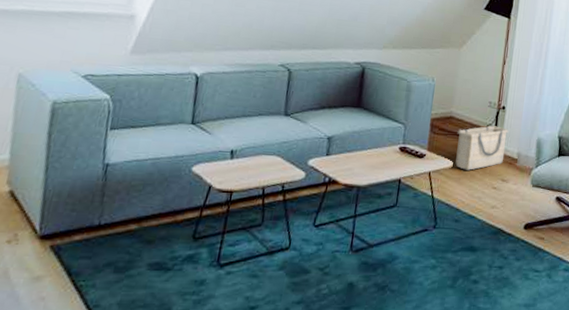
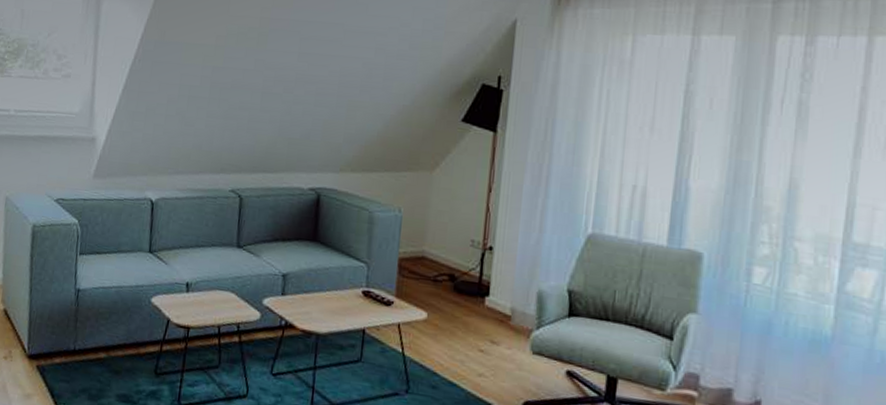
basket: present [455,126,509,170] -> none [430,271,498,326]

